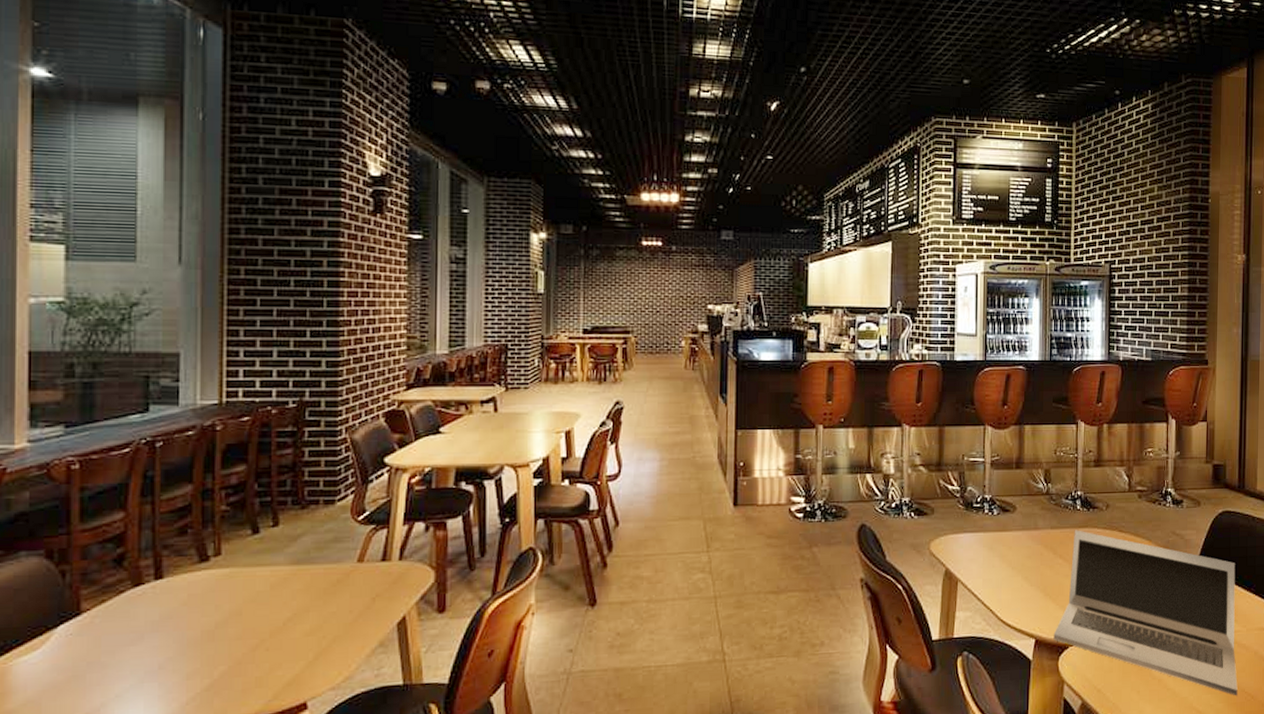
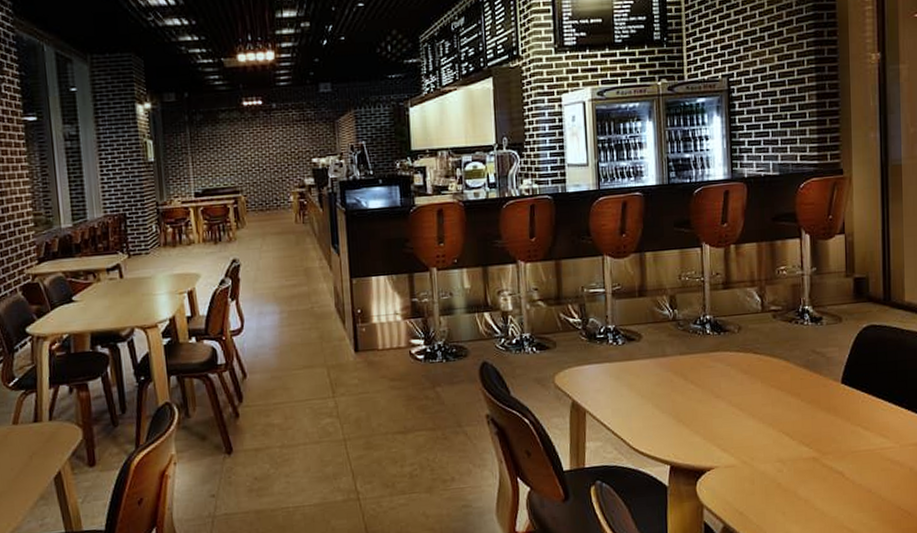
laptop: present [1053,530,1238,696] -> none [689,354,893,514]

